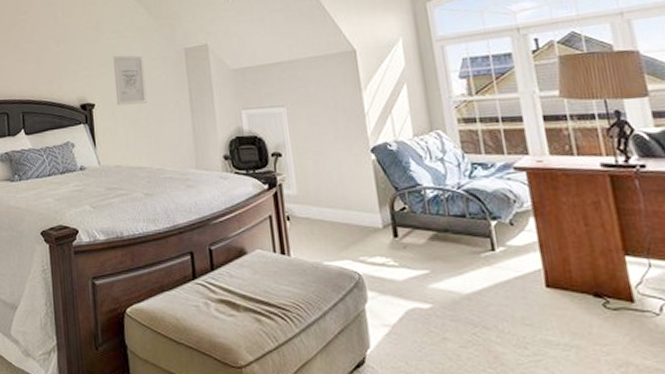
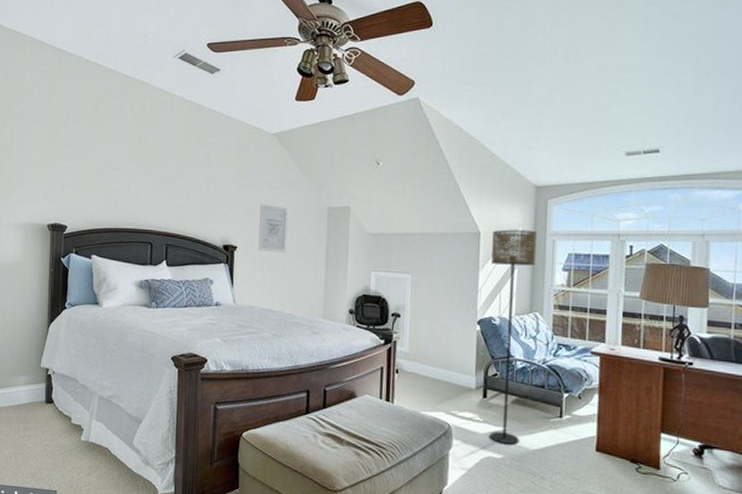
floor lamp: none [370,38,448,290] -> present [490,229,537,444]

